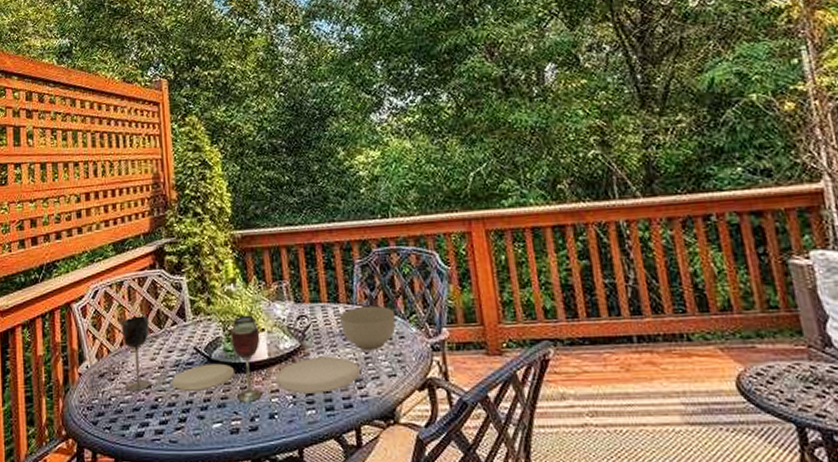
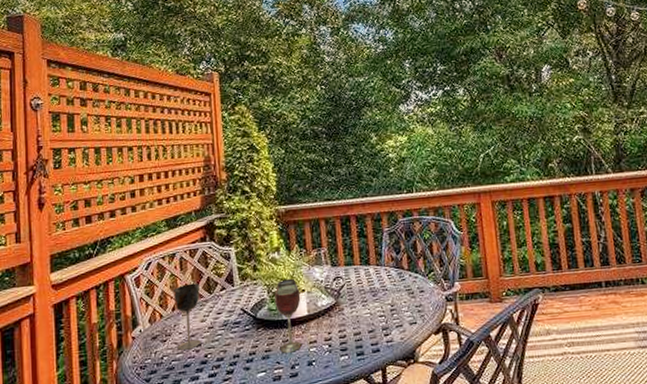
plate: present [172,363,235,391] -> none [220,321,278,347]
plate: present [275,357,361,394] -> none [313,310,387,343]
bowl: present [339,305,396,351] -> none [369,266,417,304]

